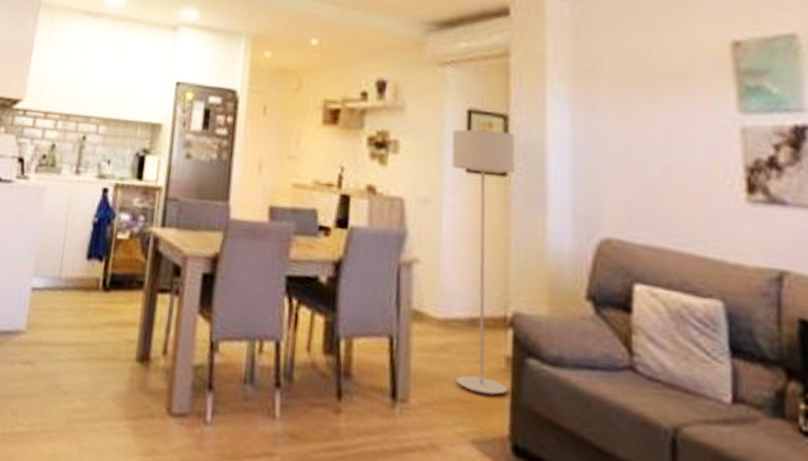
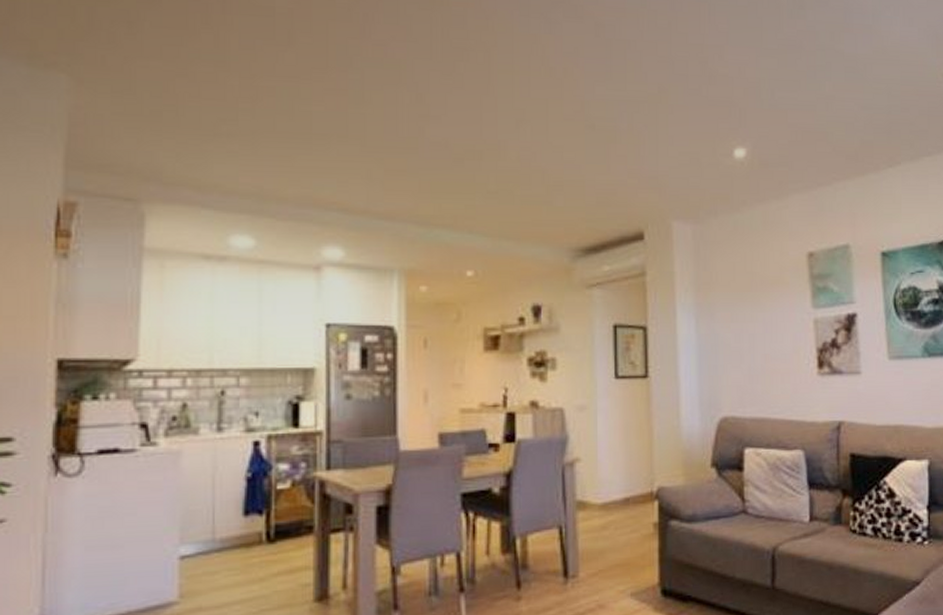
floor lamp: present [451,129,516,396] -> none [602,341,656,557]

